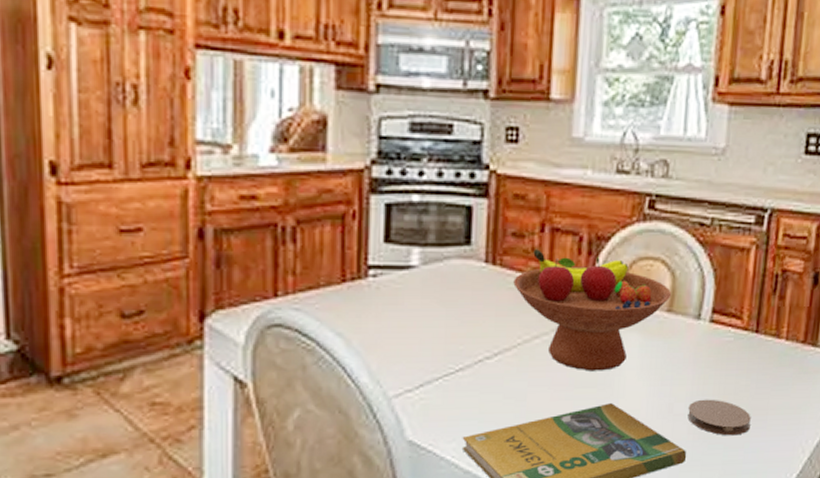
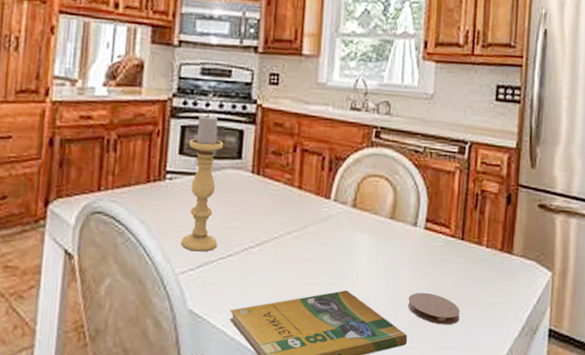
candle holder: none [393,186,446,368] -> present [181,114,224,252]
fruit bowl: present [513,249,672,371] -> none [272,165,394,264]

